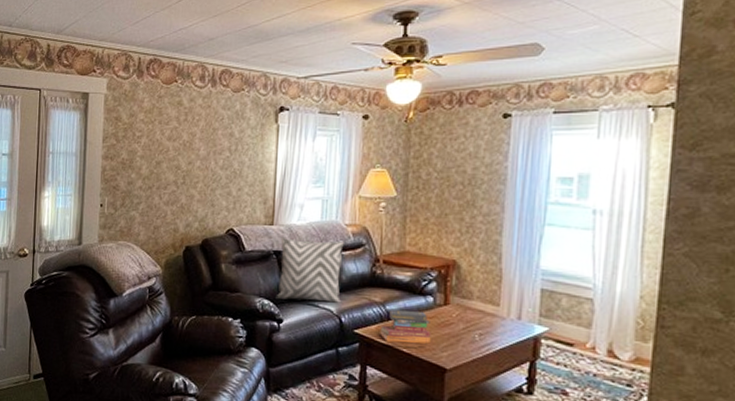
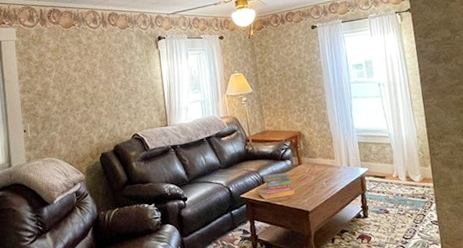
pillow: present [275,238,344,303] -> none [175,130,227,183]

